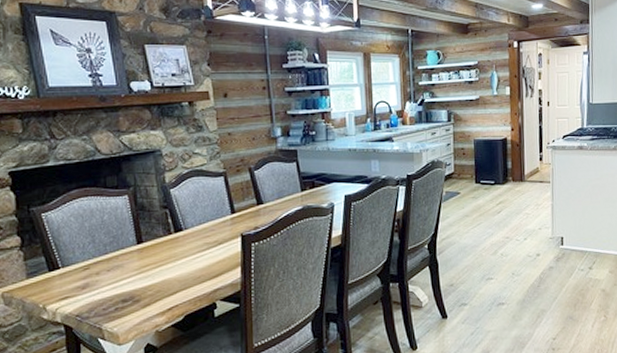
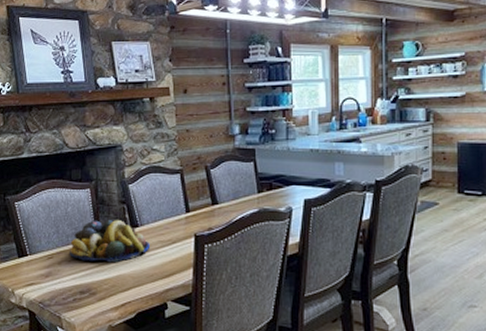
fruit bowl: none [108,225,195,269] -> present [70,220,150,263]

